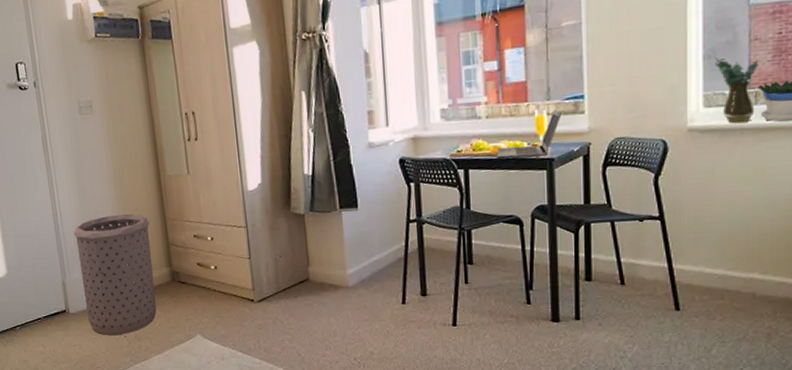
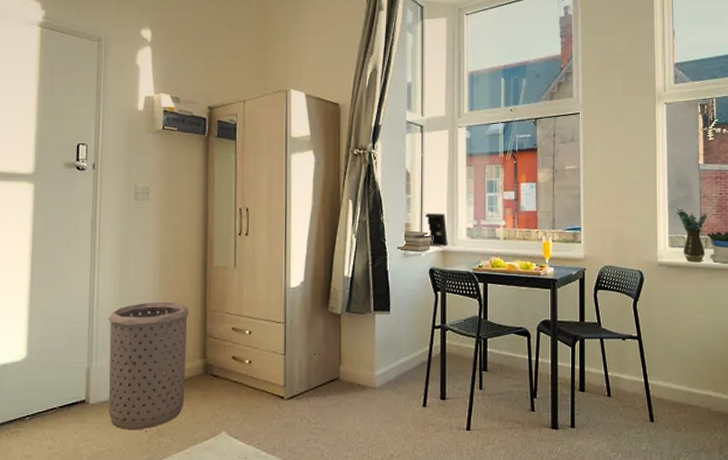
books: none [359,118,401,142] -> present [396,230,433,252]
picture frame: none [389,95,419,134] -> present [425,212,448,247]
laptop: present [496,108,562,160] -> none [511,237,564,278]

